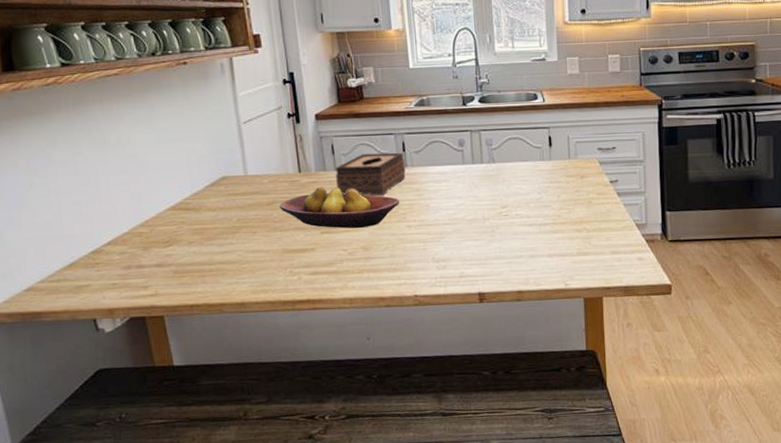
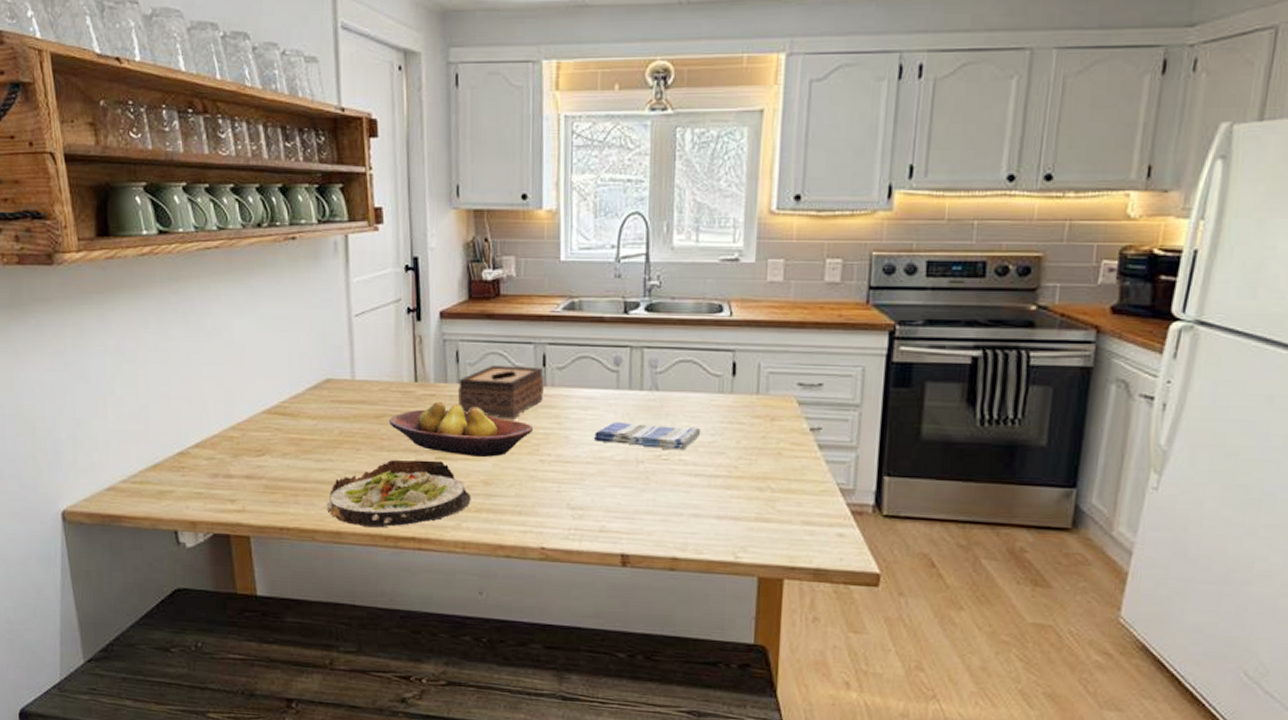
salad plate: none [231,234,354,296] -> present [327,459,471,528]
dish towel: none [448,188,531,208] -> present [593,421,701,449]

